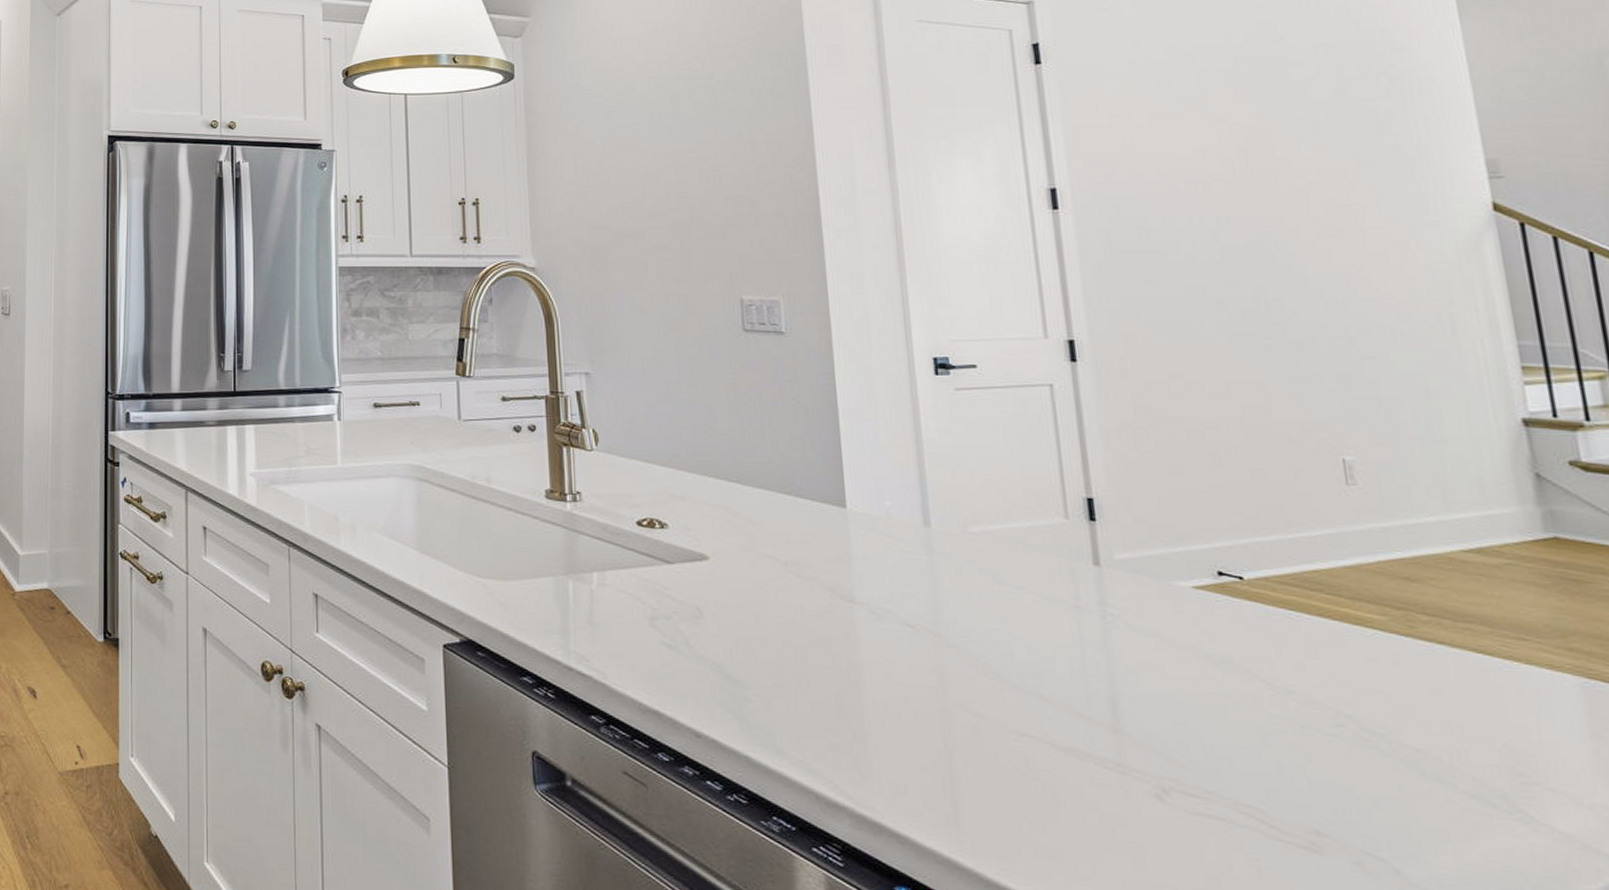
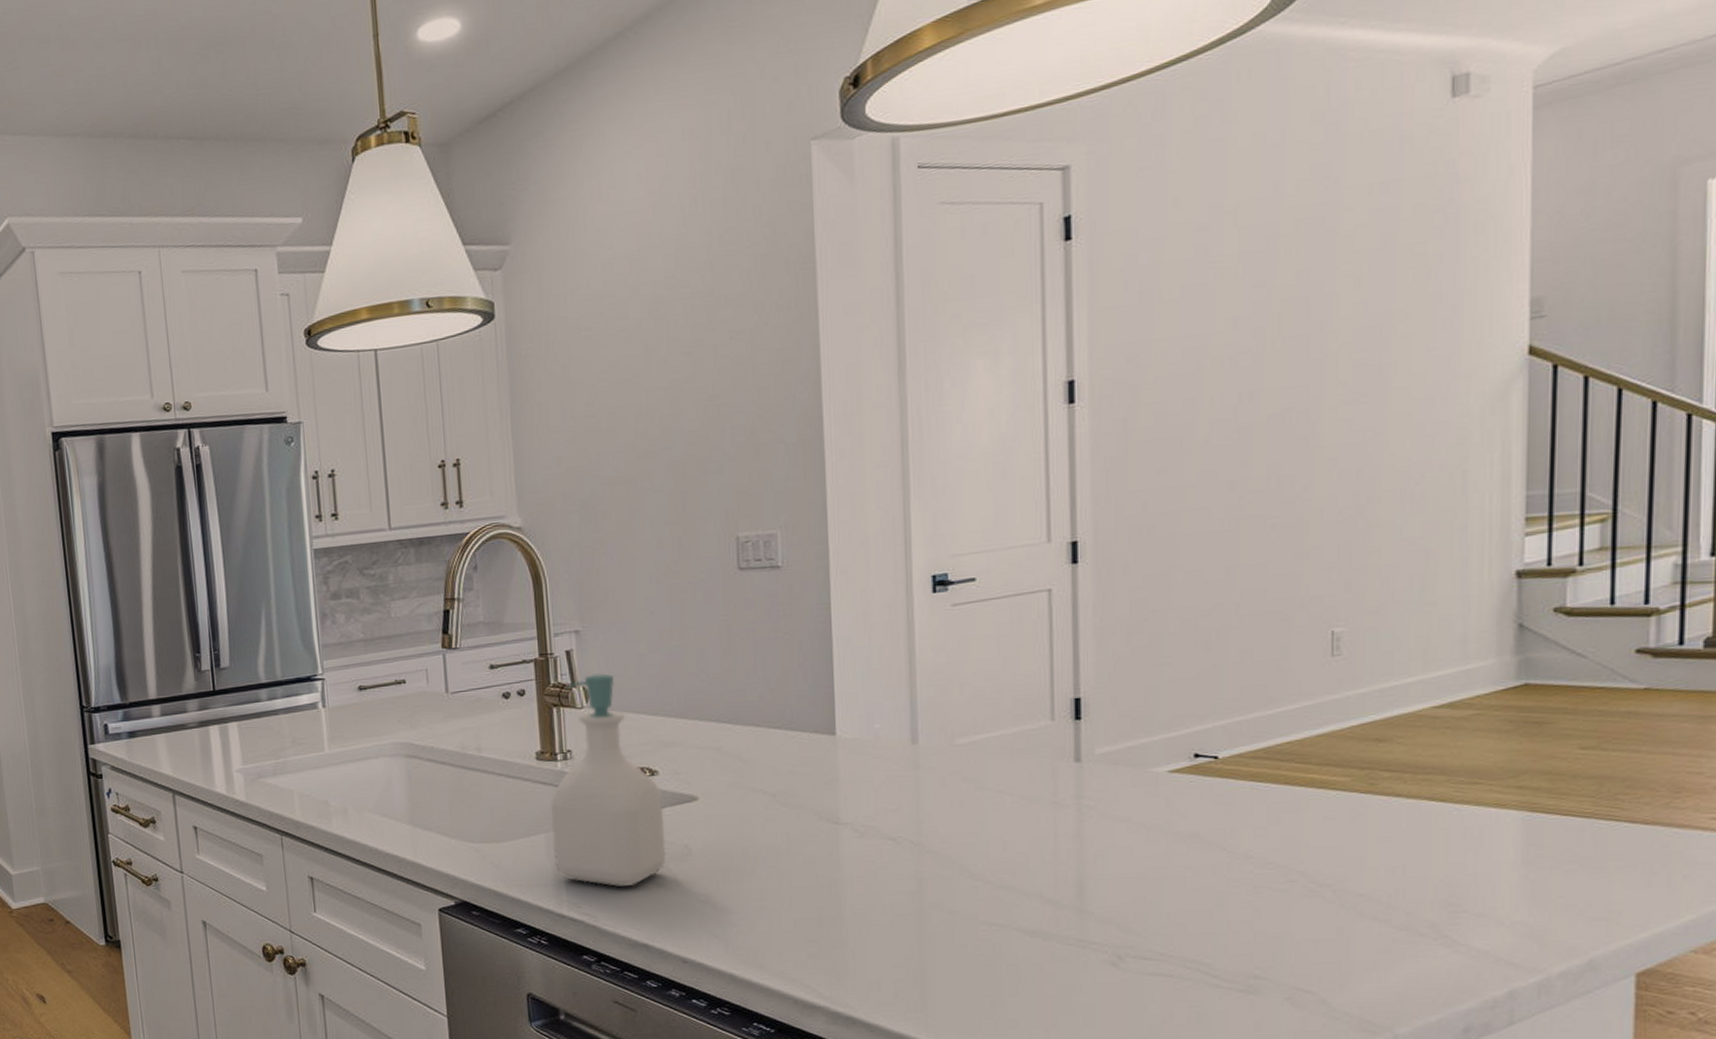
soap bottle: none [558,418,677,644] -> present [550,673,666,886]

